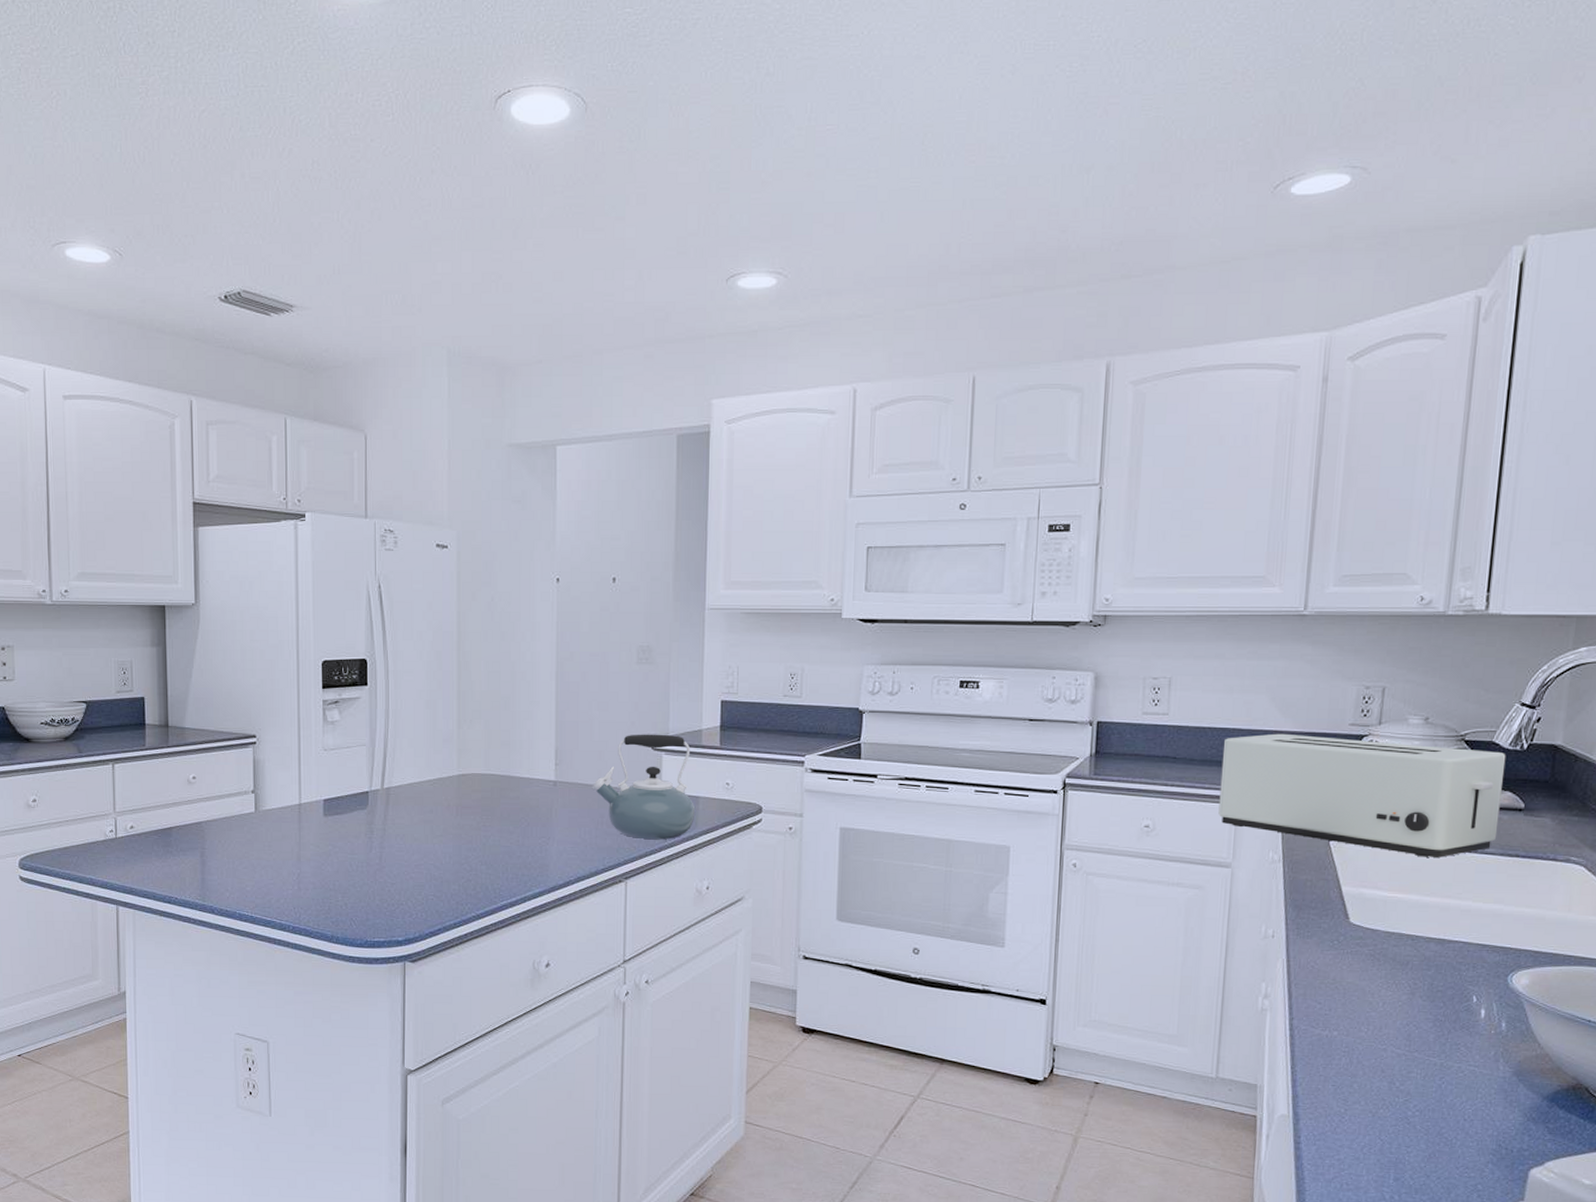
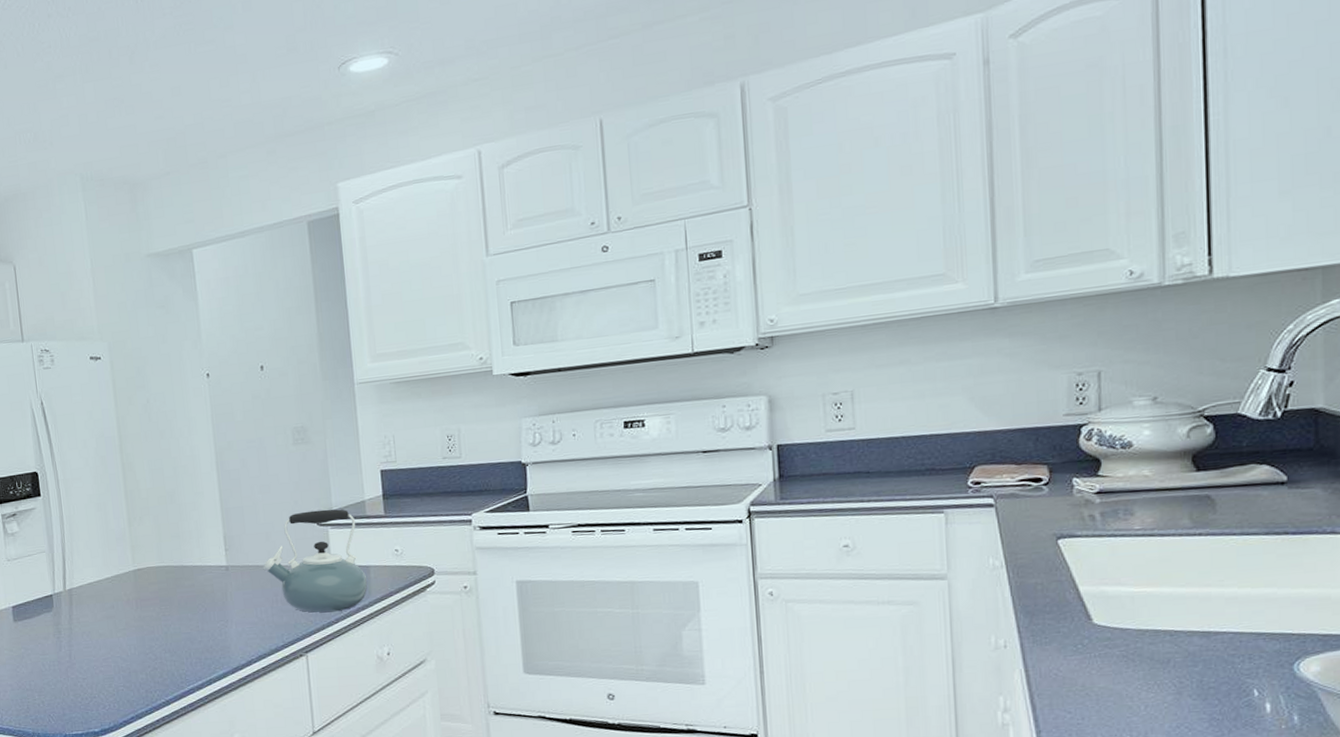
toaster: present [1218,733,1506,857] -> none [921,423,1258,546]

